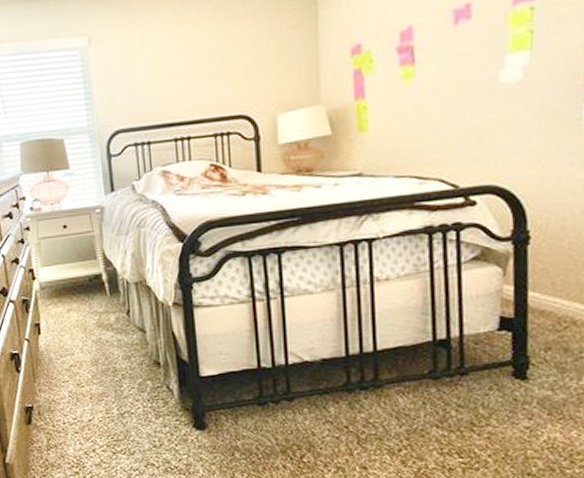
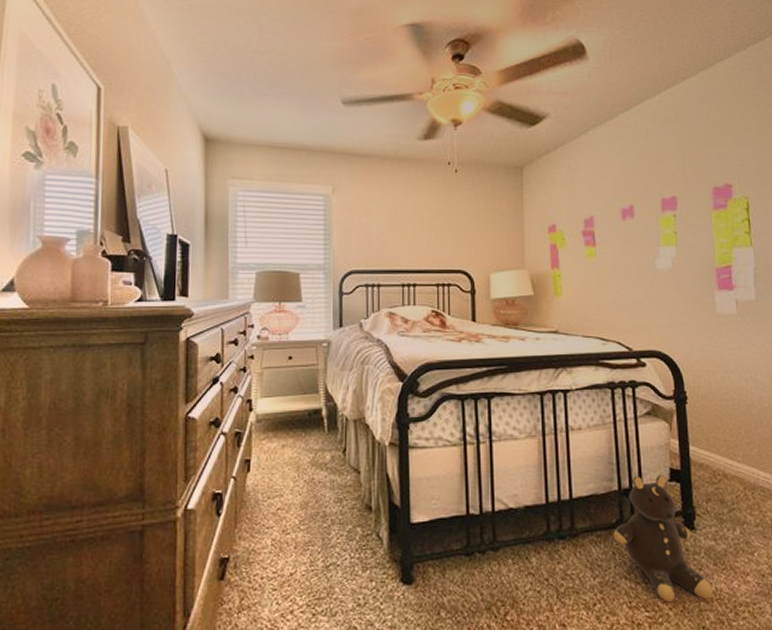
teddy bear: none [424,323,545,449] -> present [613,474,714,602]

